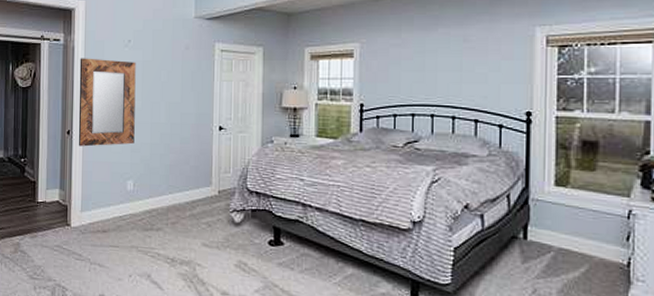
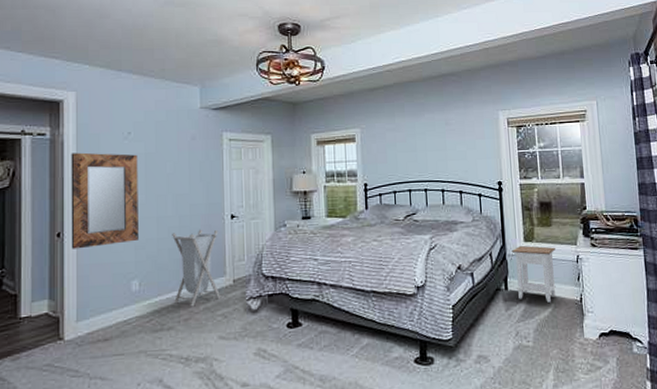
laundry hamper: none [164,138,207,212] -> present [172,229,221,307]
nightstand: none [537,191,598,262] -> present [512,246,556,303]

